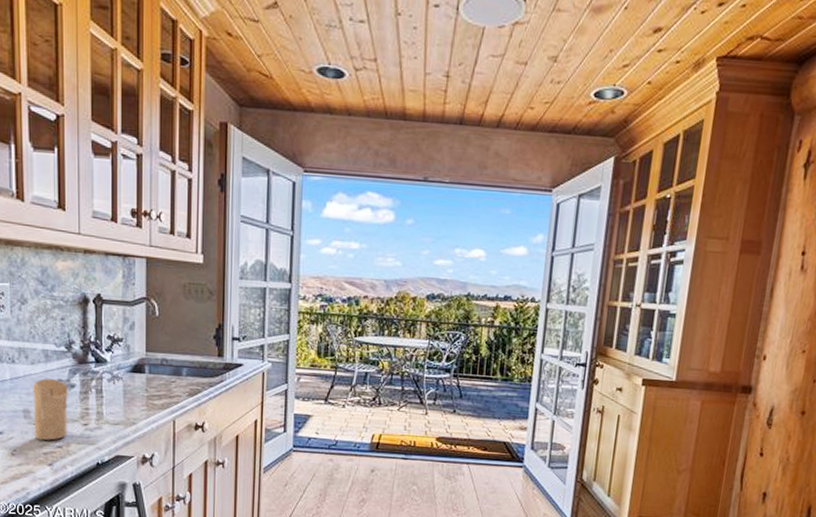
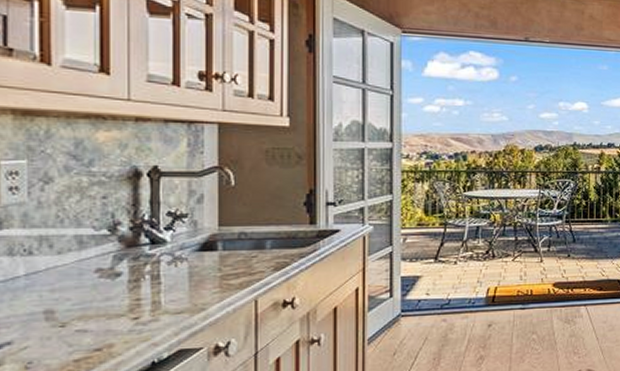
candle: present [32,378,68,441] -> none [58,268,111,345]

